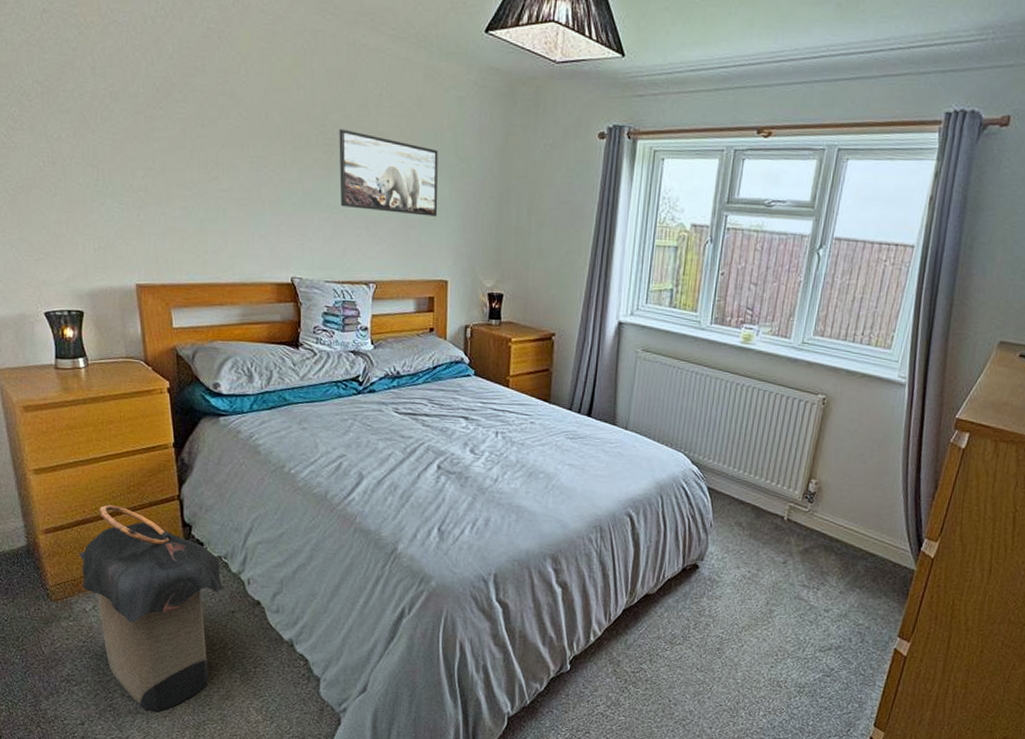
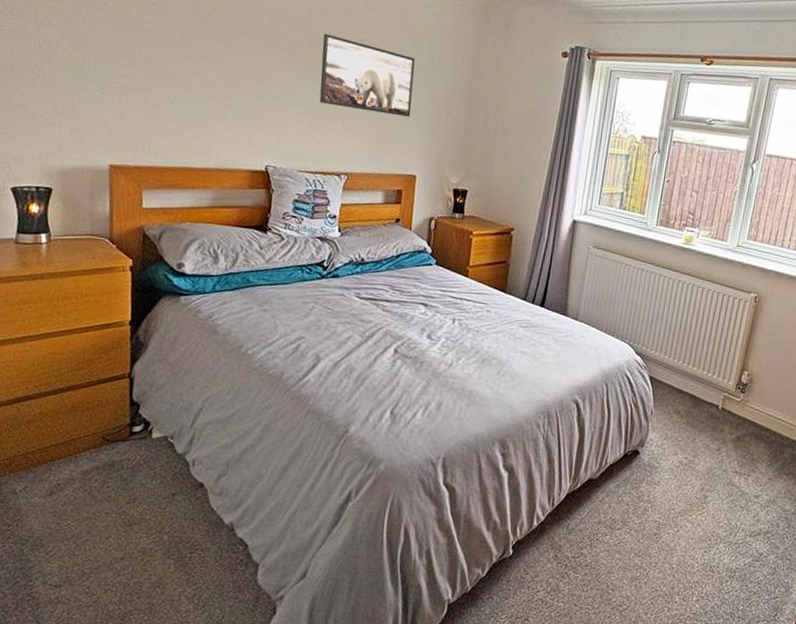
laundry hamper: present [79,505,225,712] -> none [15,381,168,601]

